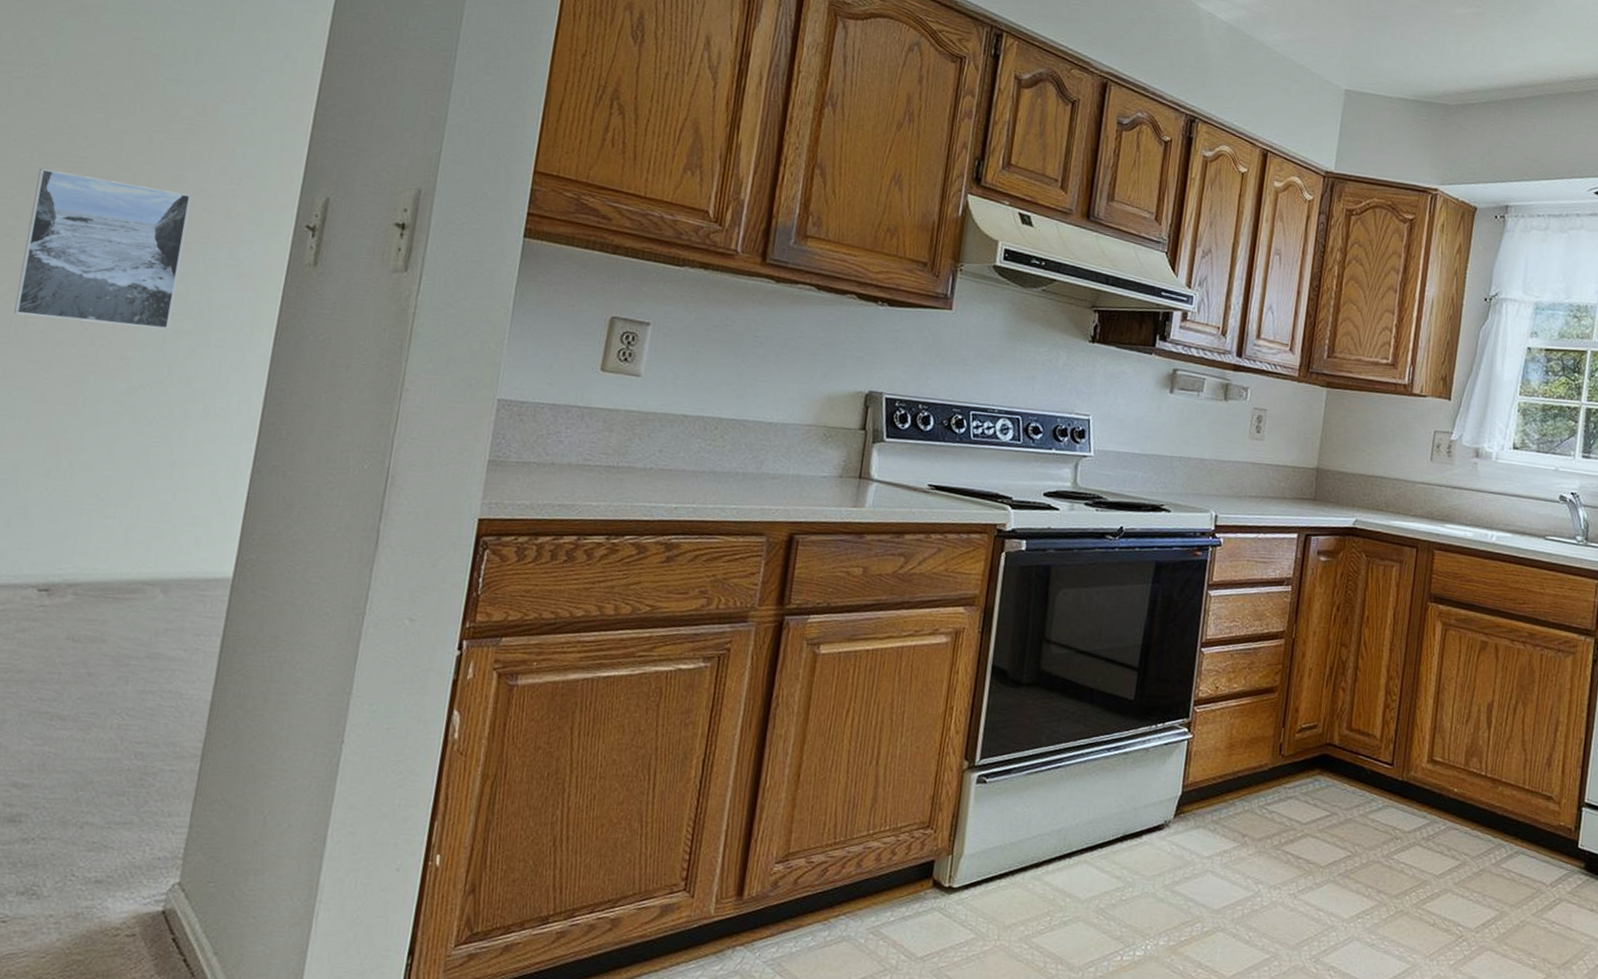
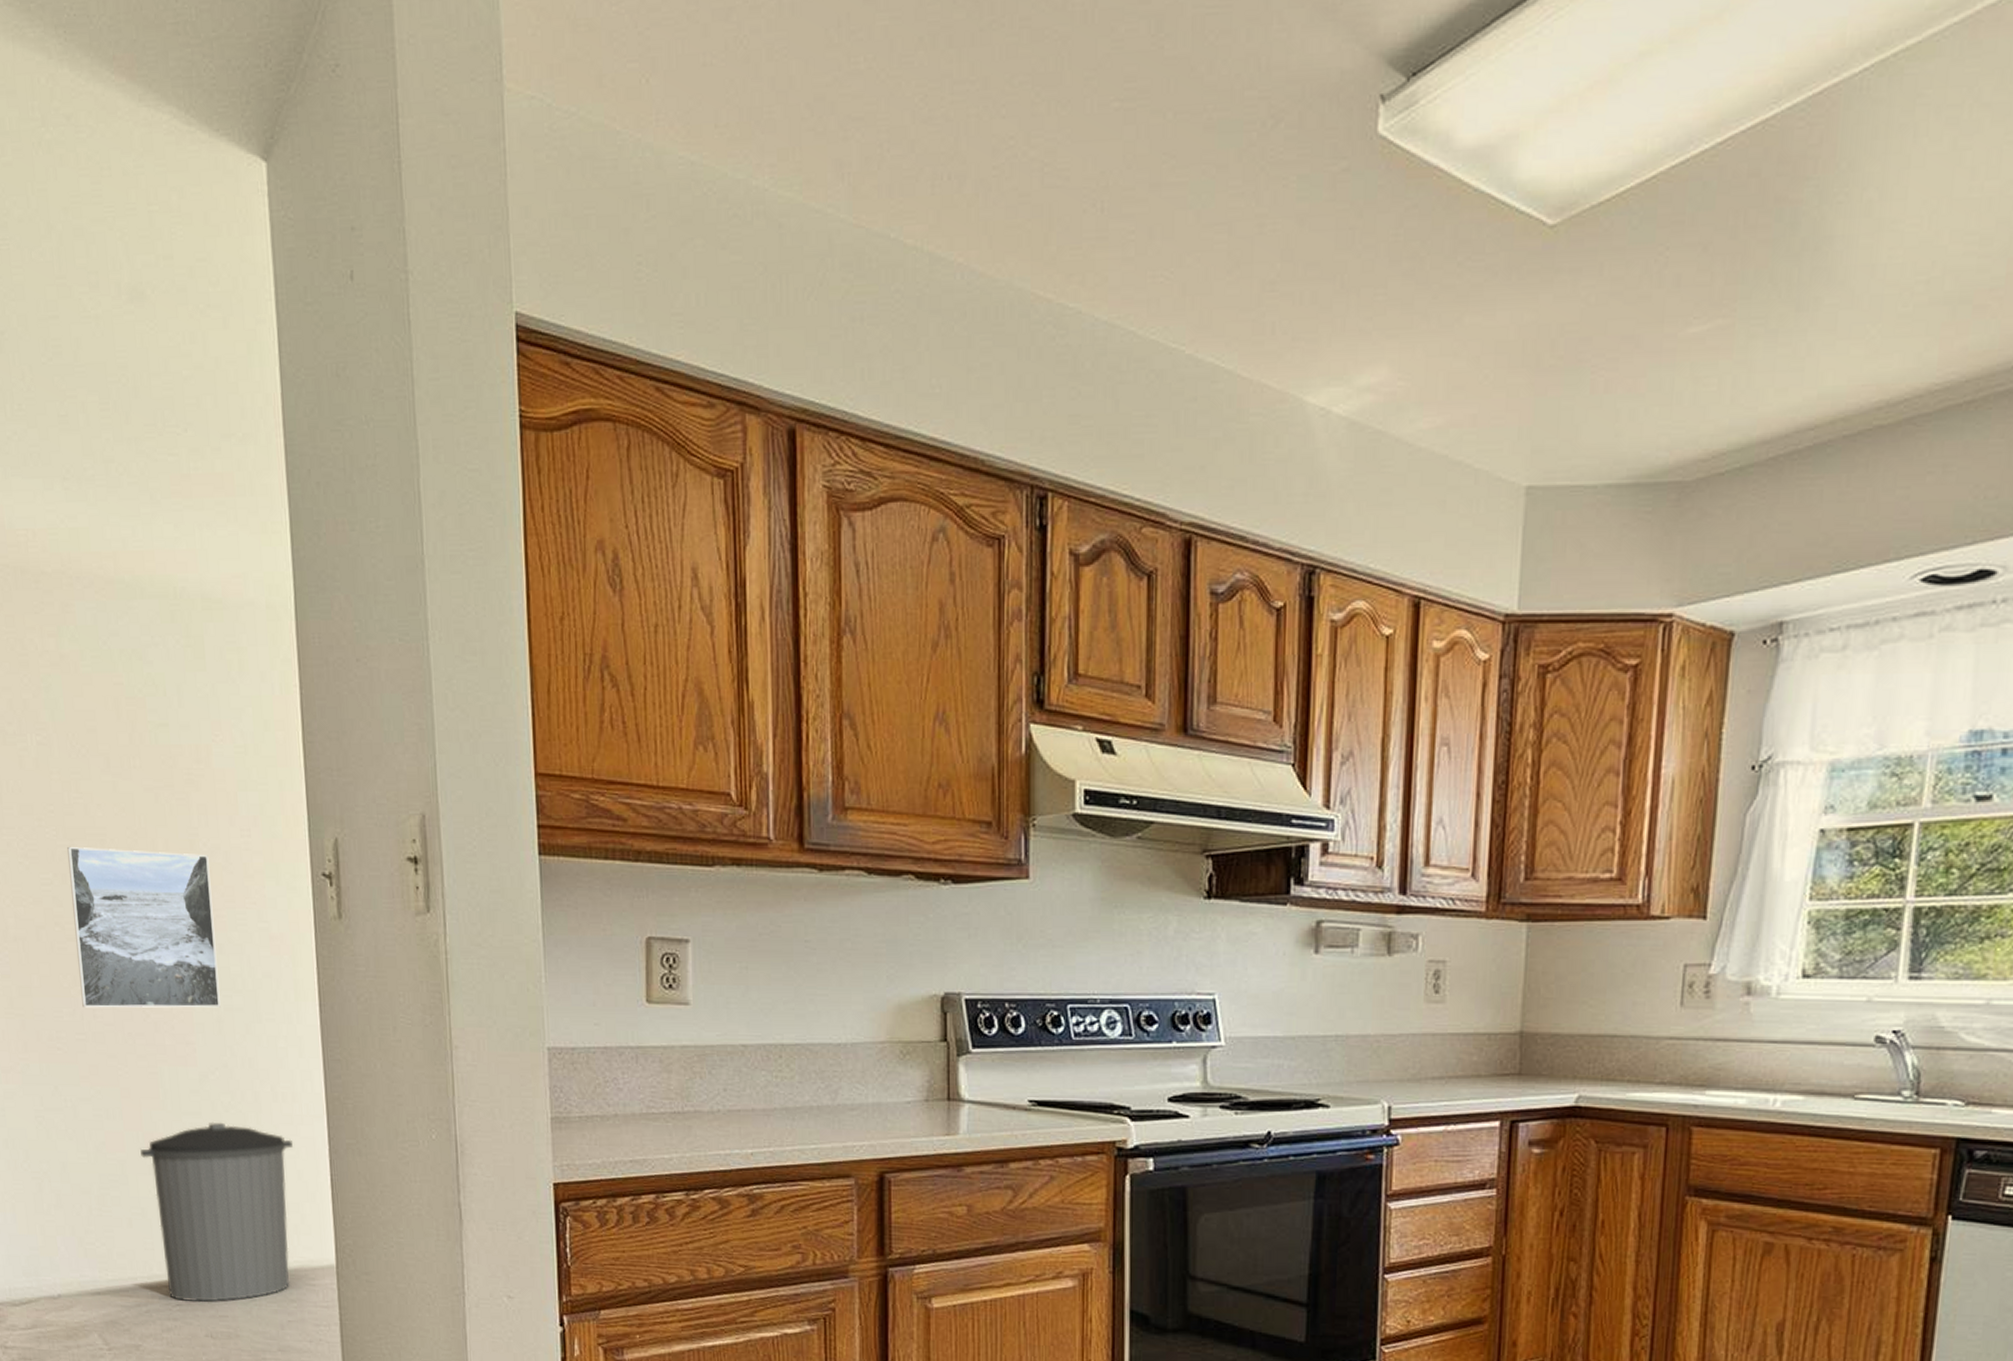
trash can: none [34,433,214,605] -> present [140,1122,293,1303]

